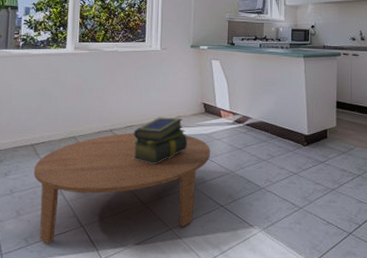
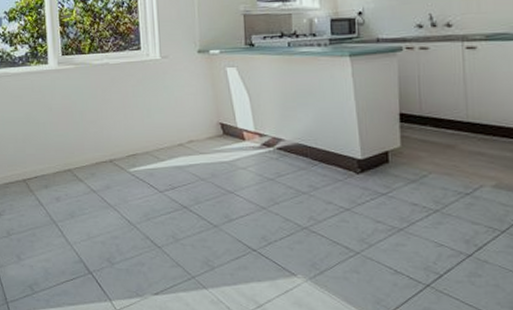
coffee table: present [33,132,211,244] -> none [29,162,235,292]
stack of books: present [132,117,188,165] -> none [137,142,205,201]

